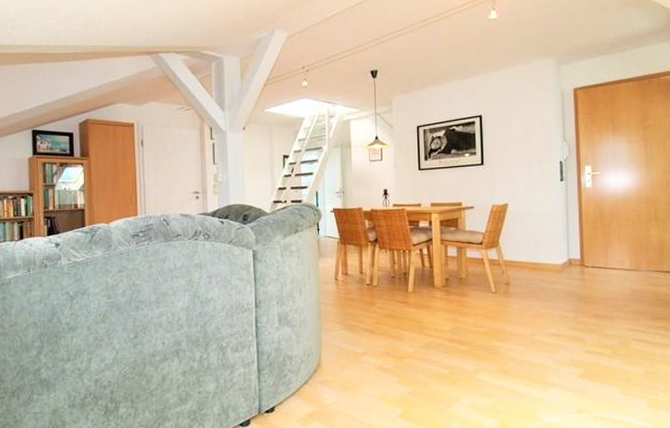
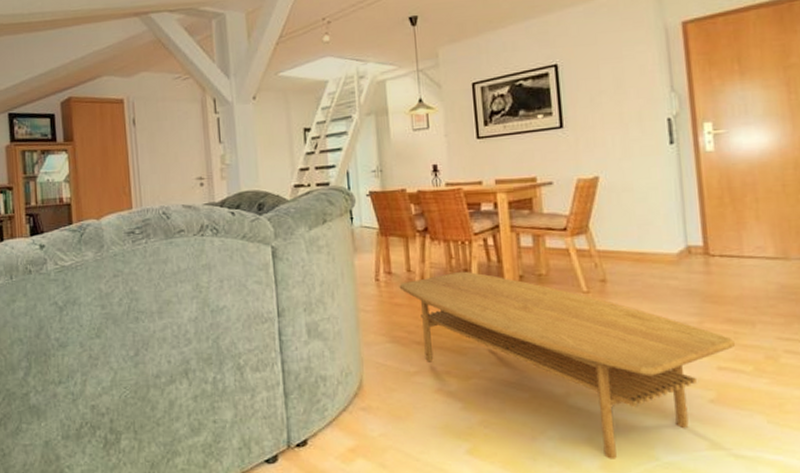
coffee table: none [353,274,599,421] -> present [399,271,735,459]

